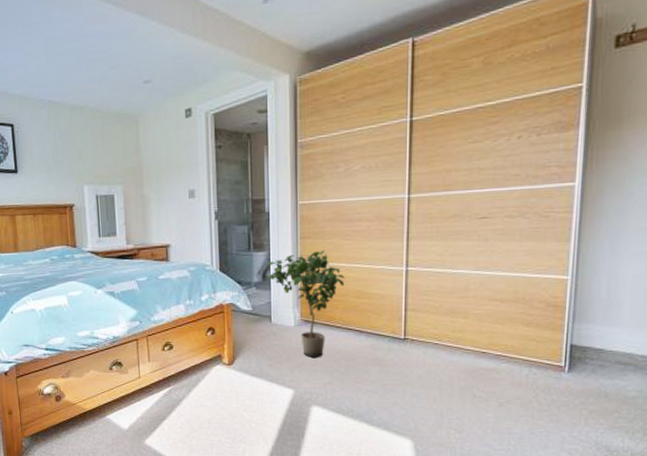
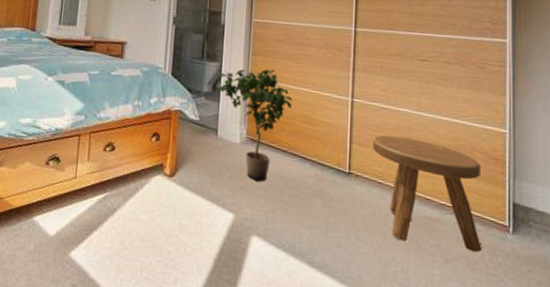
stool: none [428,298,539,393] -> present [372,135,482,252]

